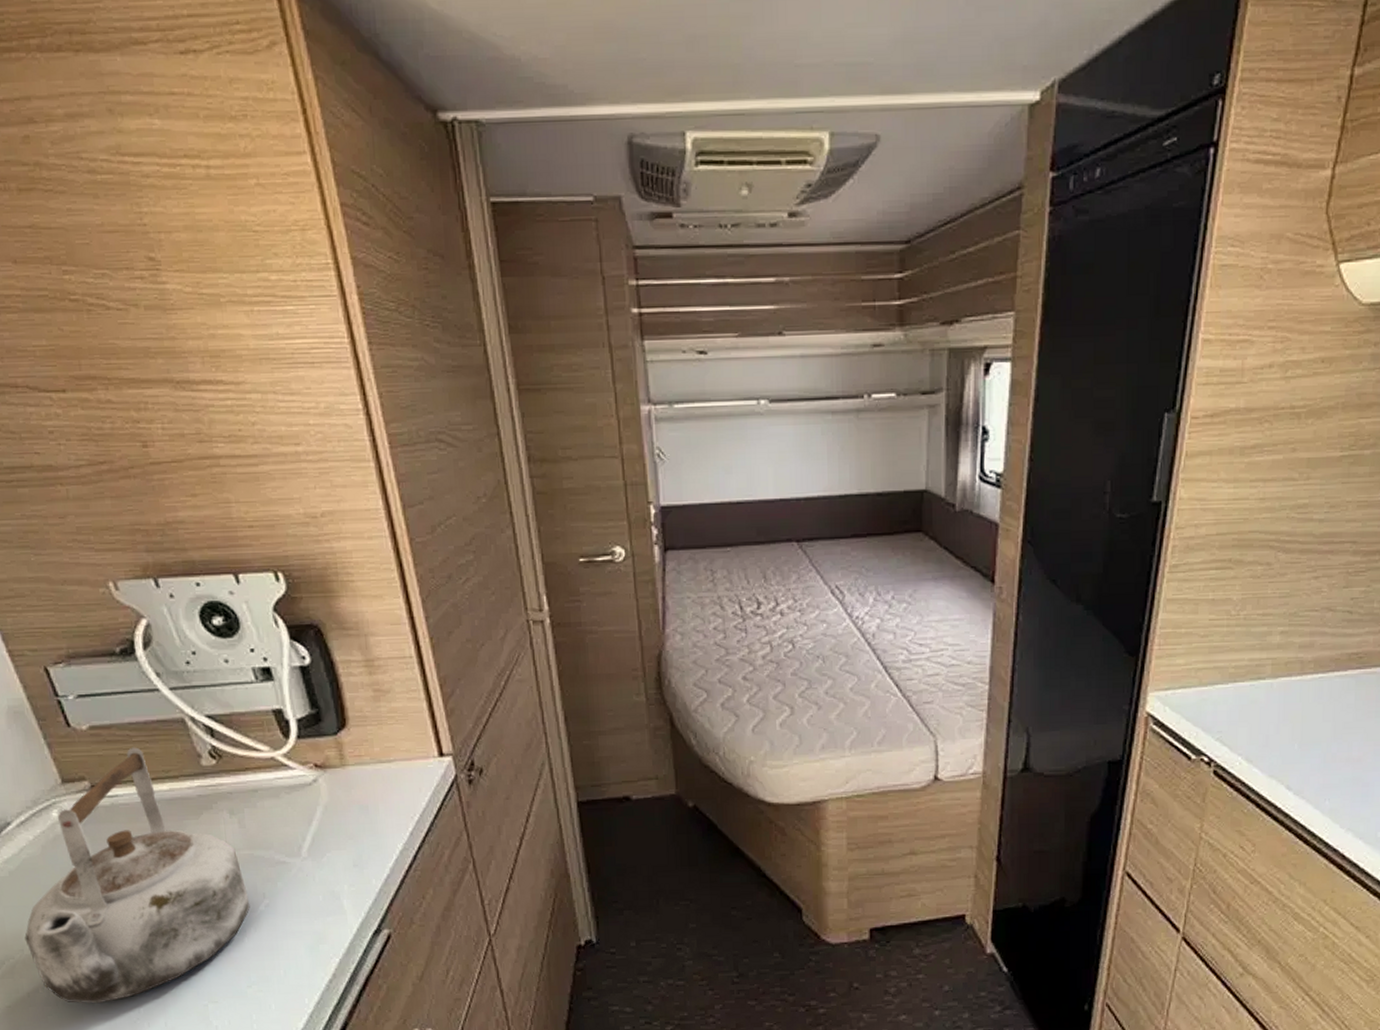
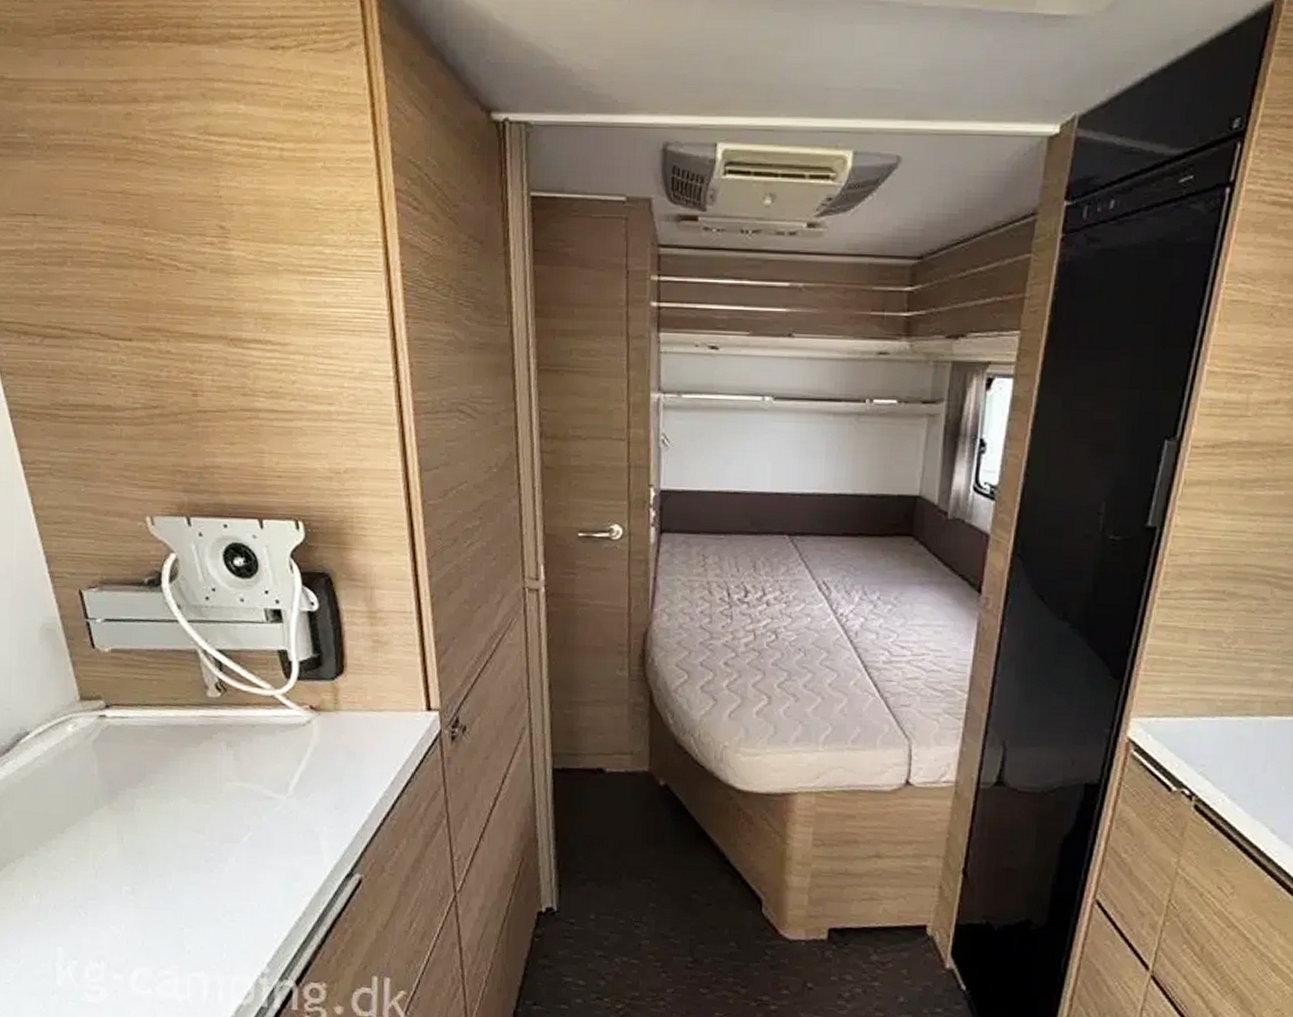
kettle: present [24,747,250,1004] -> none [27,673,235,915]

